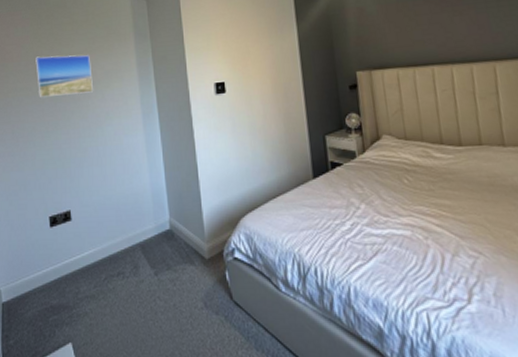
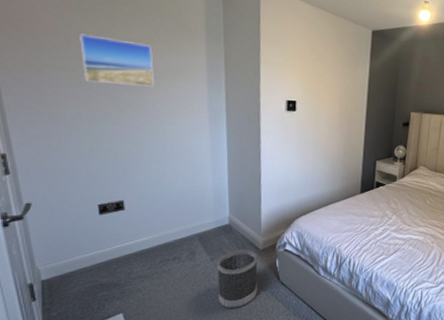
wastebasket: none [162,260,210,338] -> present [217,250,258,308]

